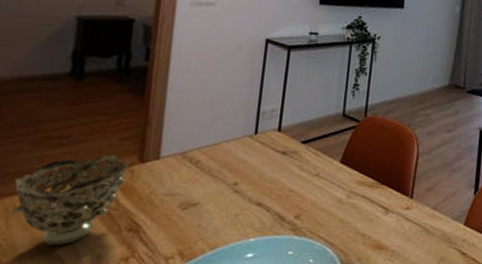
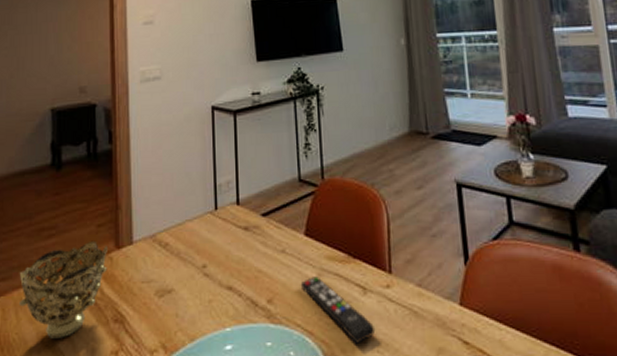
remote control: none [329,198,391,253] -> present [300,276,376,344]

